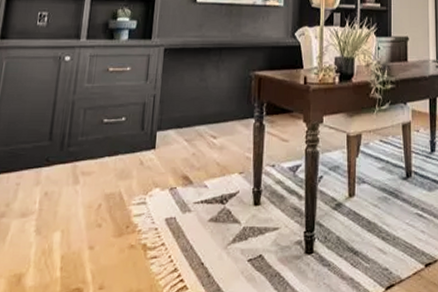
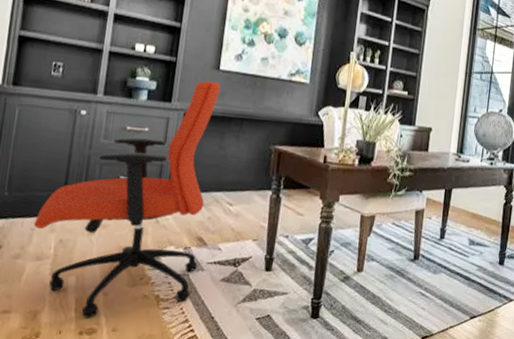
office chair: none [18,14,199,277] -> present [33,80,221,318]

